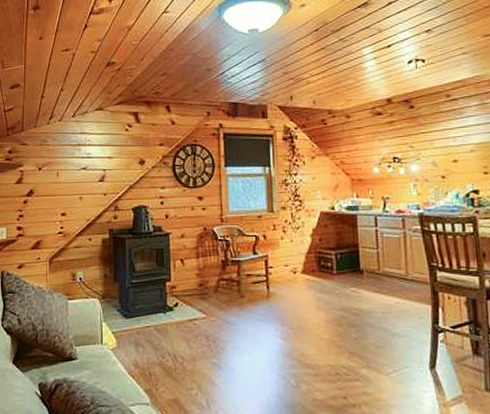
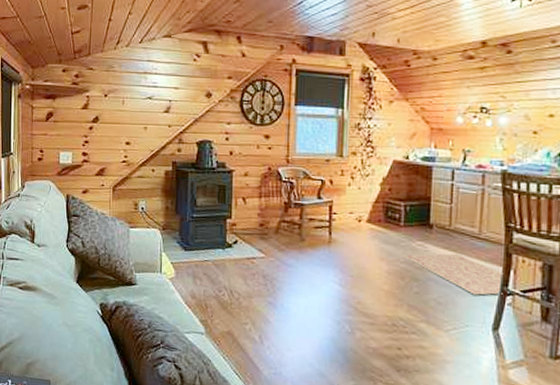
rug: none [338,296,435,335] -> present [402,253,504,296]

